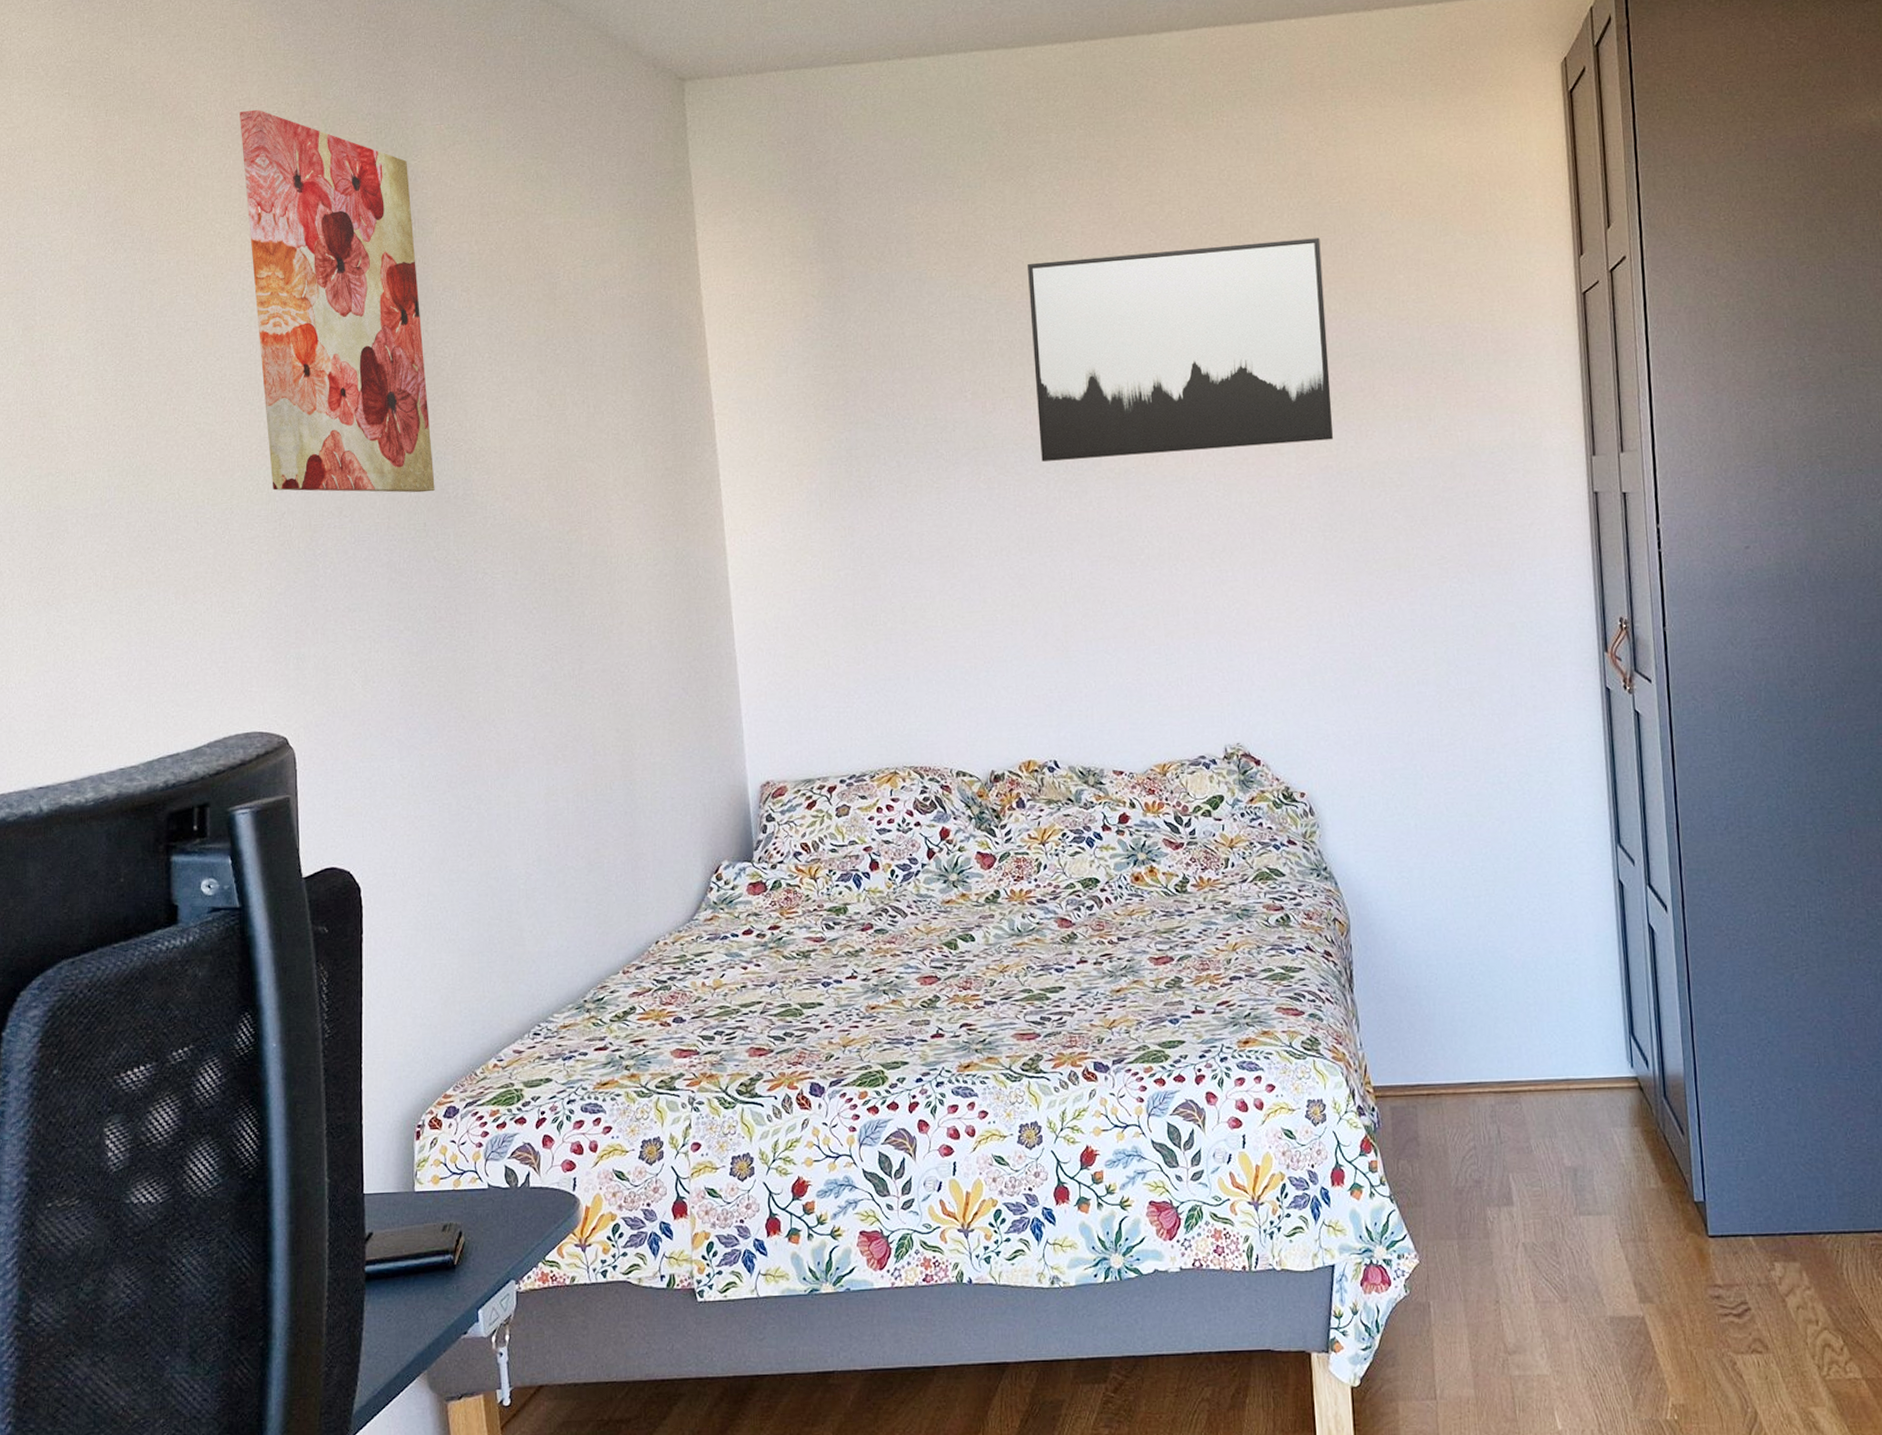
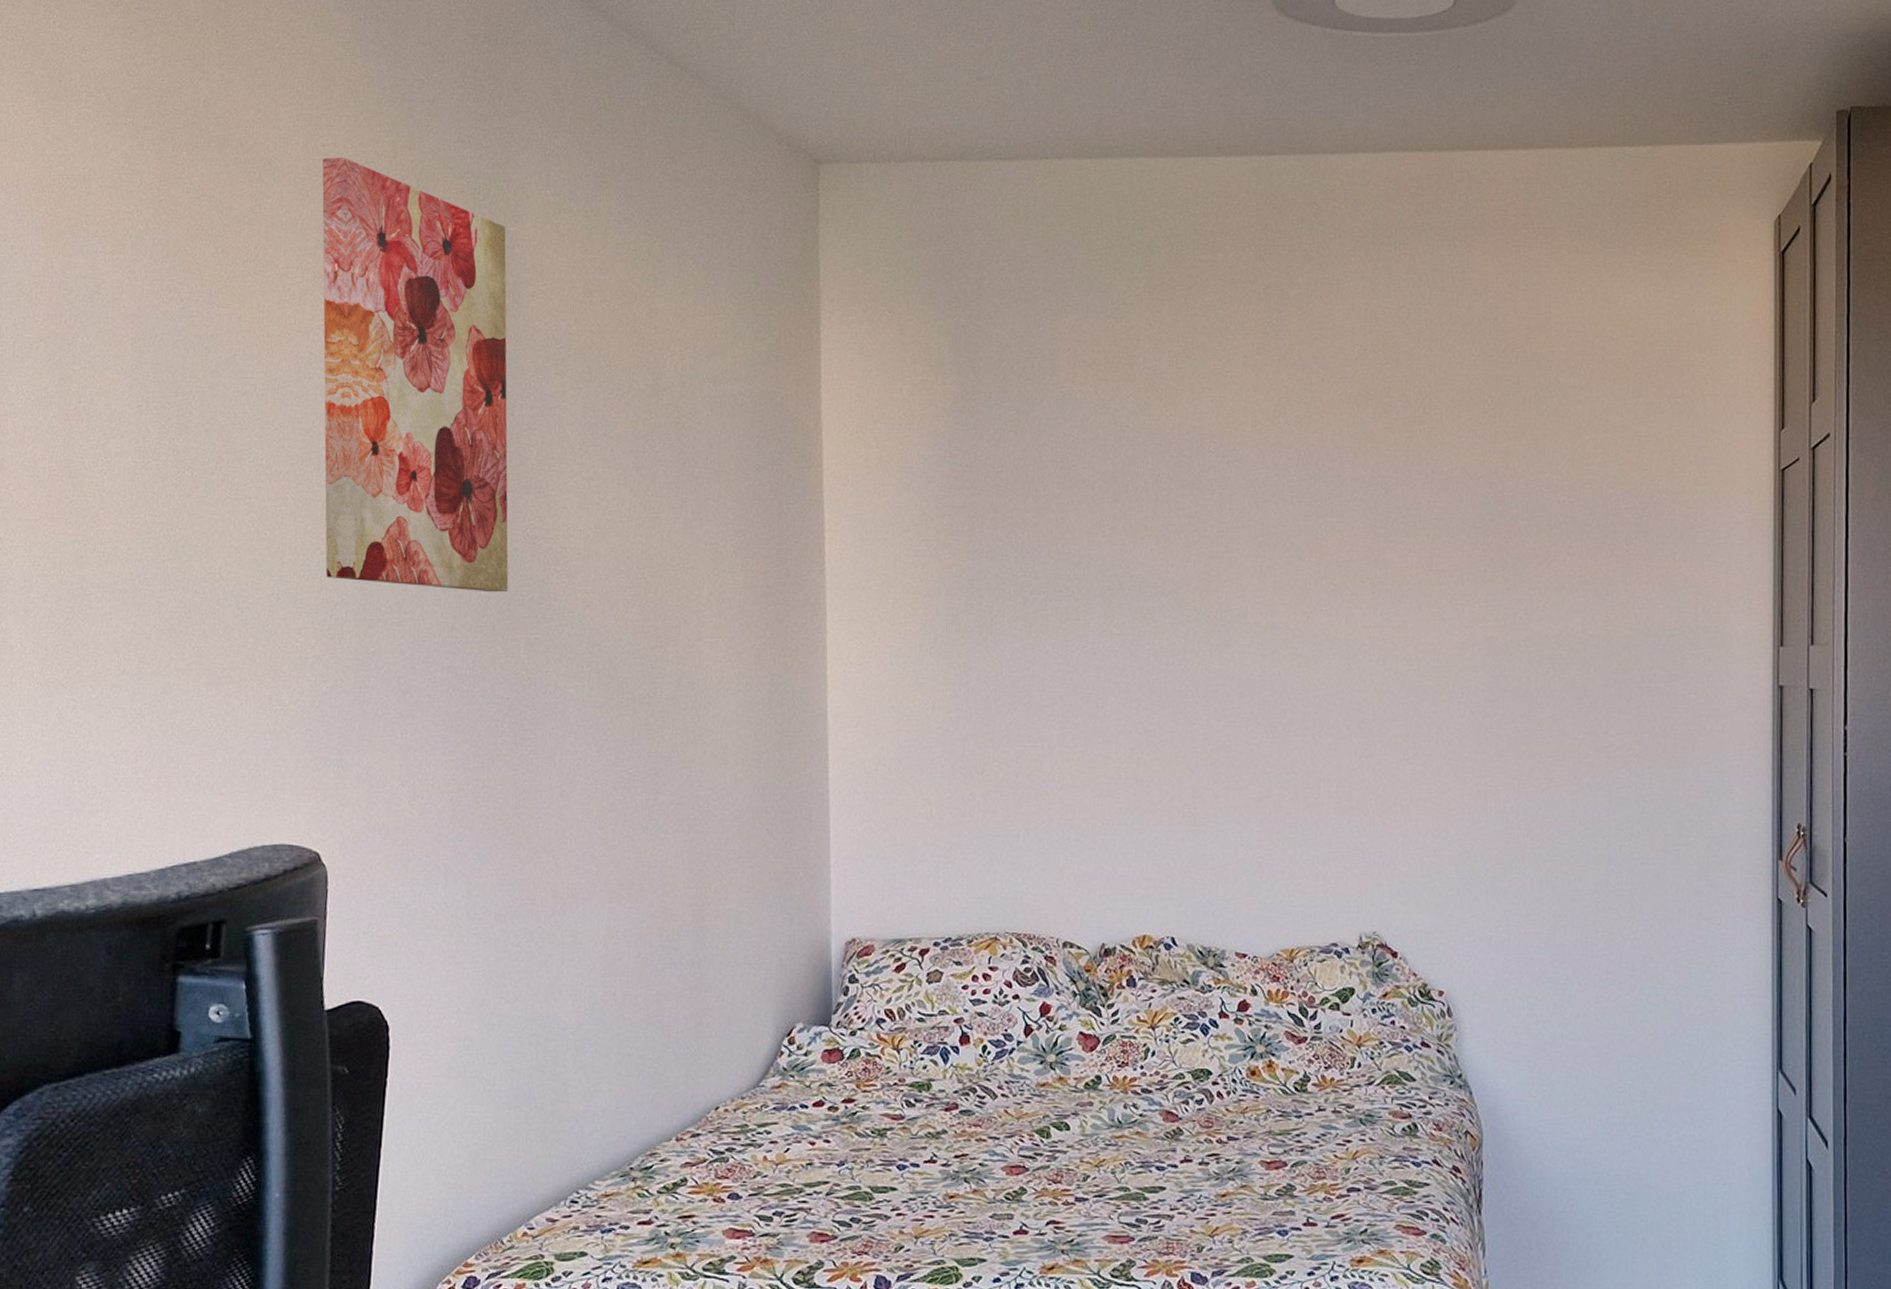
wall art: present [1028,237,1334,462] -> none [1181,388,1502,609]

